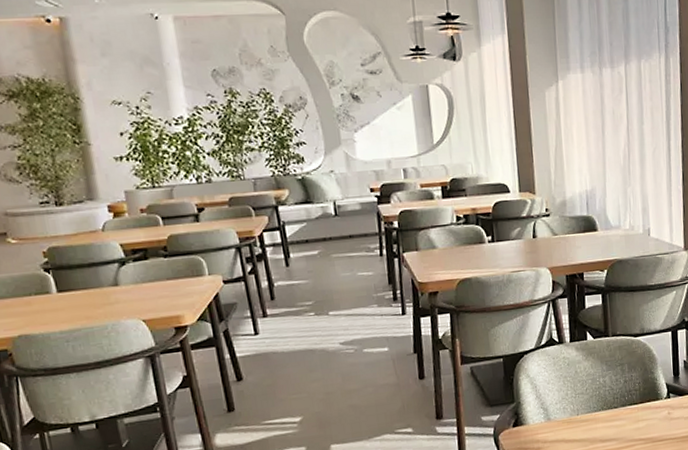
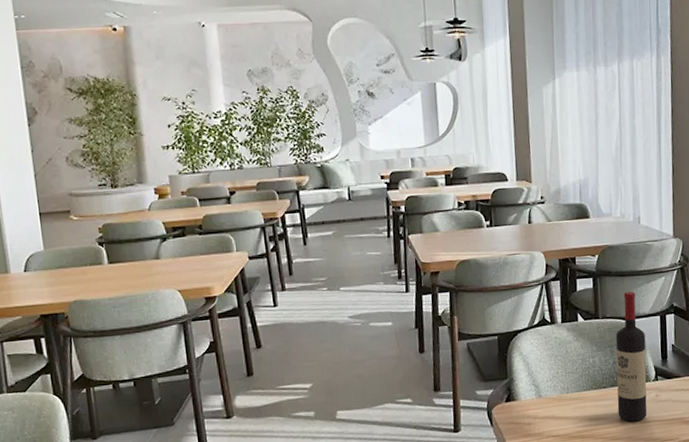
wine bottle: none [626,307,660,441] -> present [615,291,647,422]

